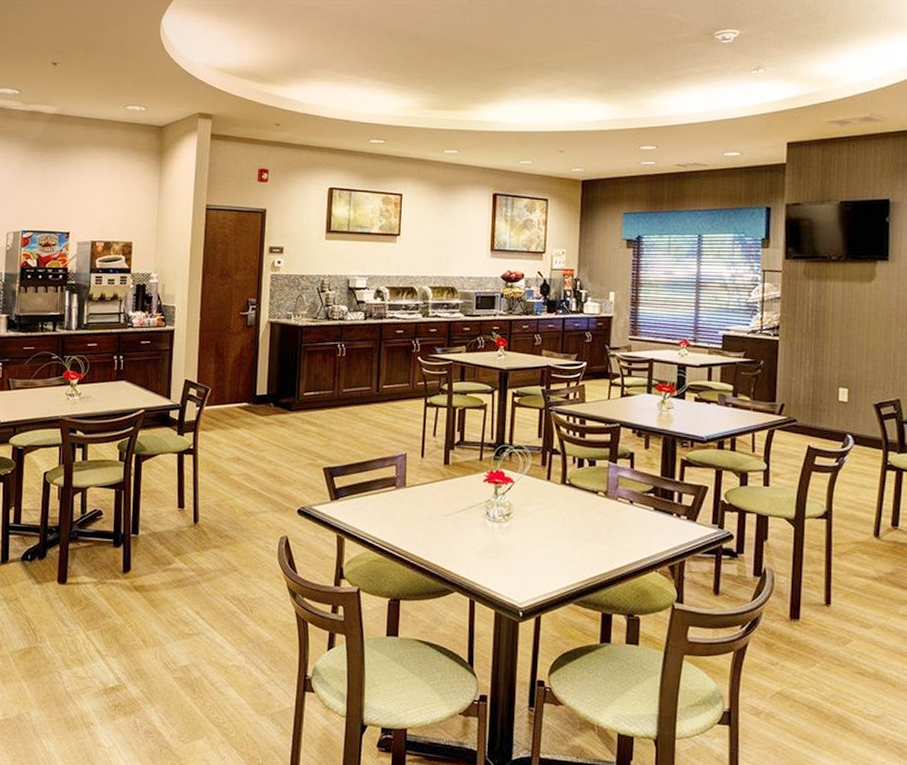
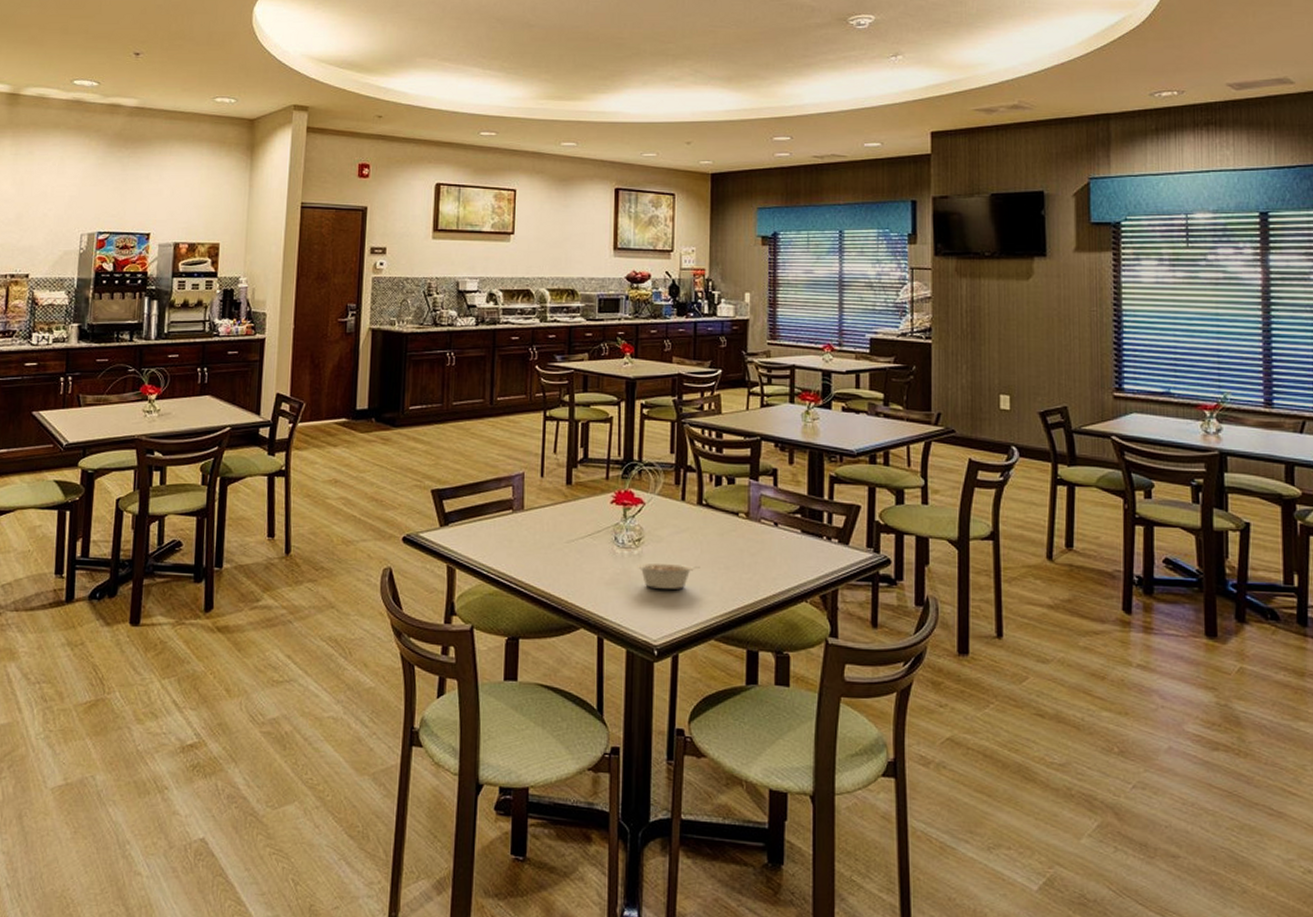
legume: none [506,535,562,559] -> present [637,562,700,589]

